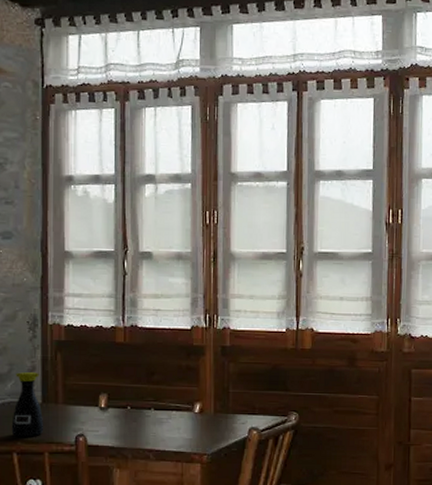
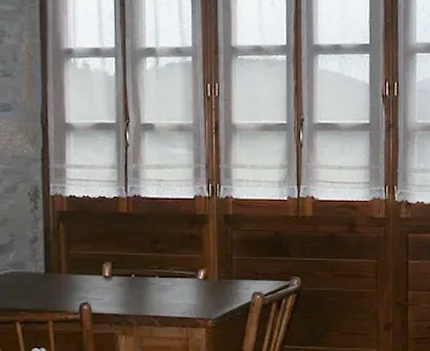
bottle: present [11,372,44,437] -> none [14,243,48,307]

